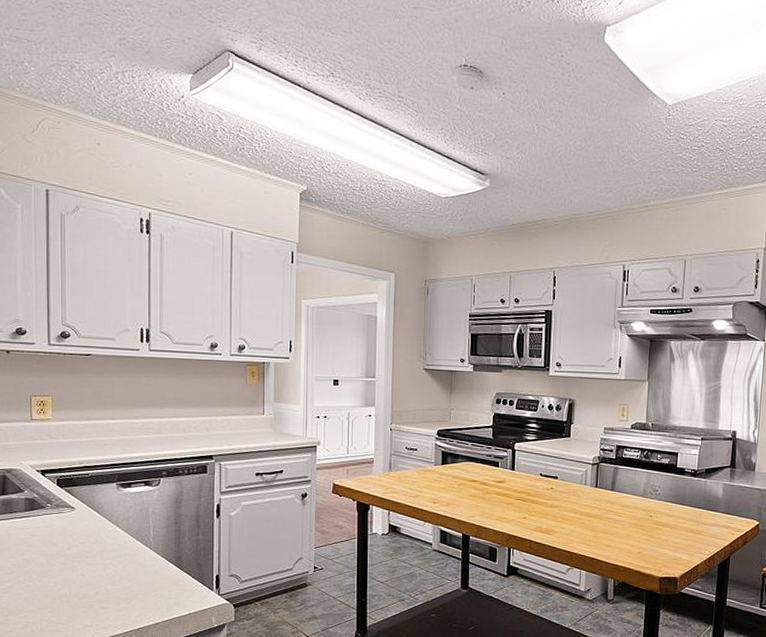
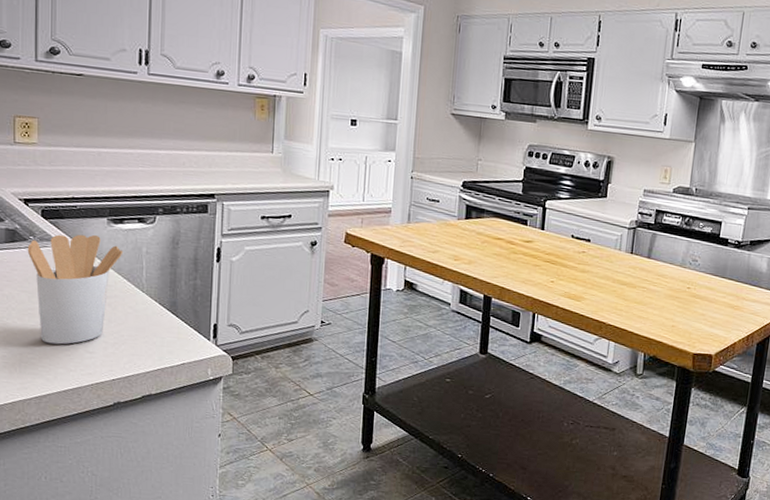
utensil holder: none [45,499,132,602] -> present [27,234,123,345]

